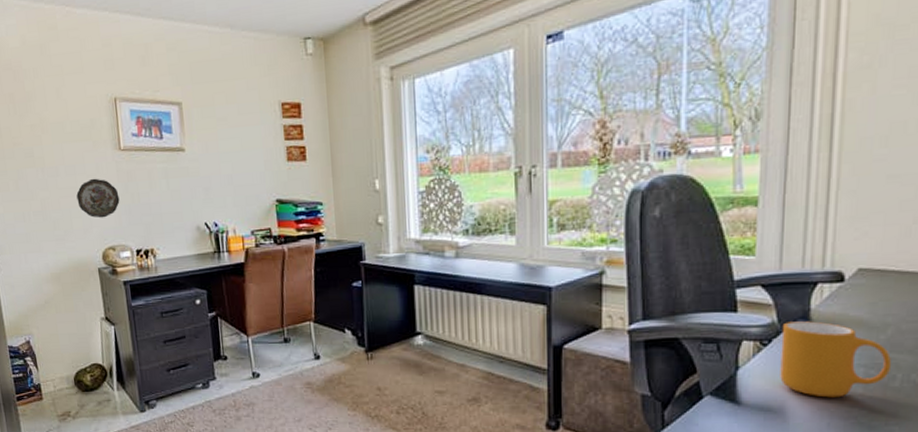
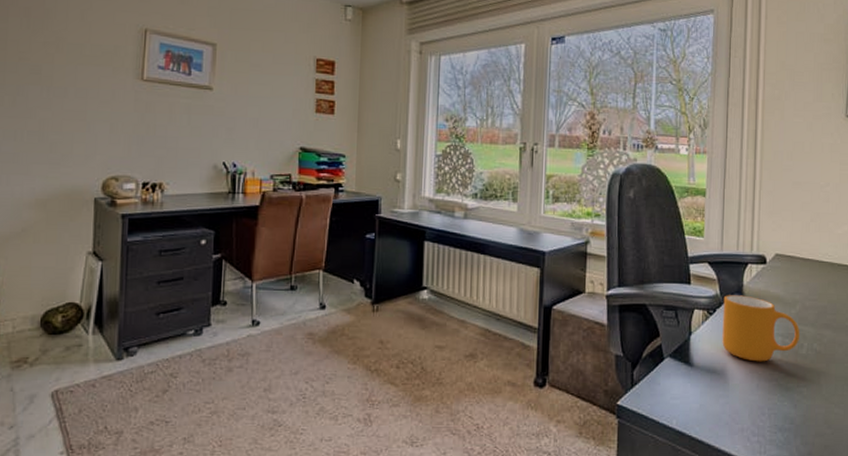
decorative plate: present [76,178,120,218] -> none [83,104,133,146]

